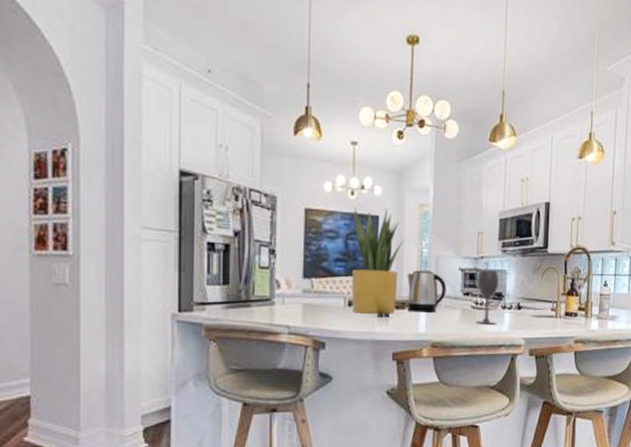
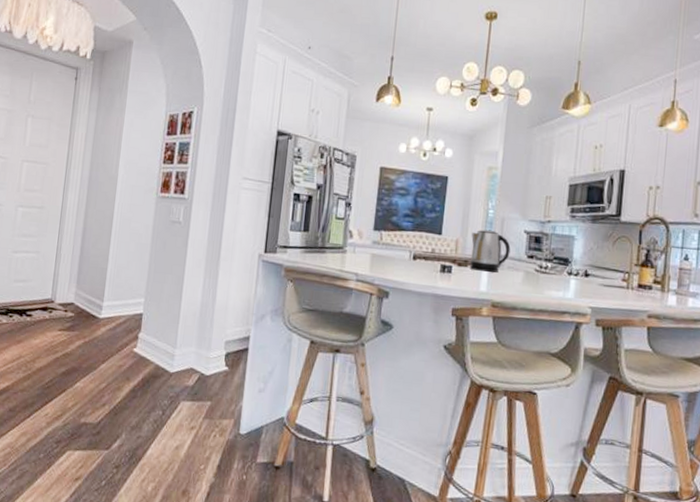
planter: present [351,207,405,315] -> none [416,168,471,271]
wine glass: present [477,270,500,325] -> none [540,234,567,290]

